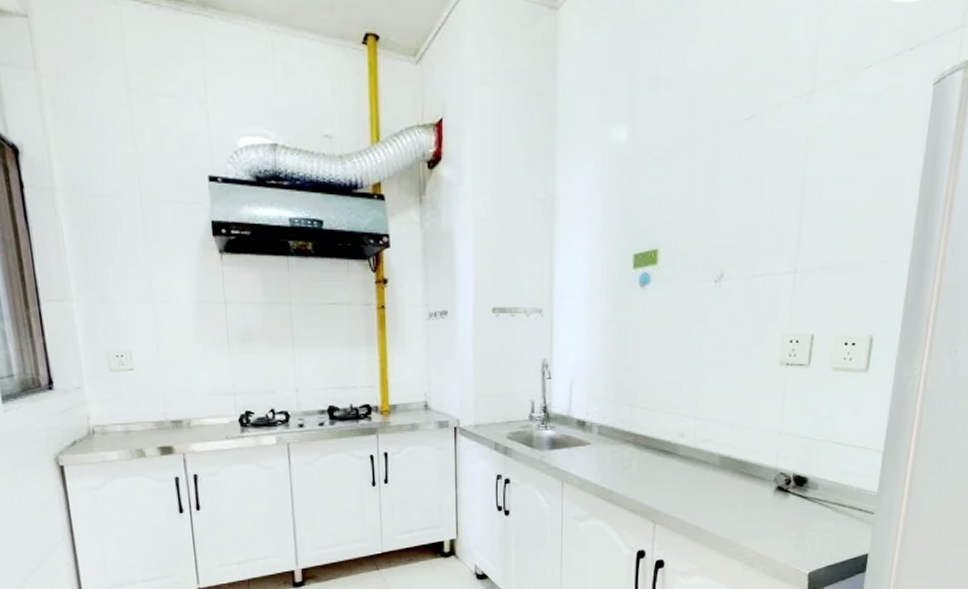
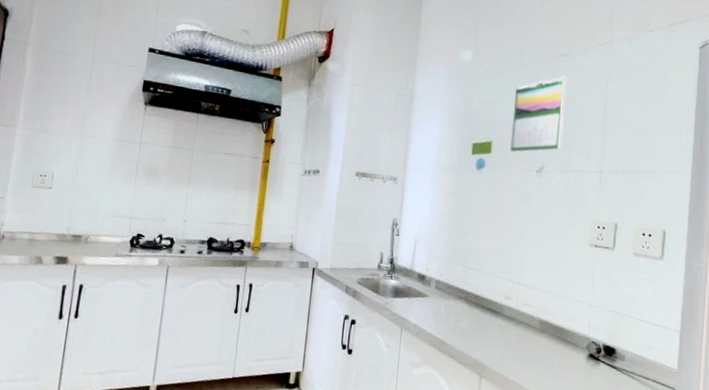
calendar: none [681,148,754,260] -> present [510,76,567,153]

